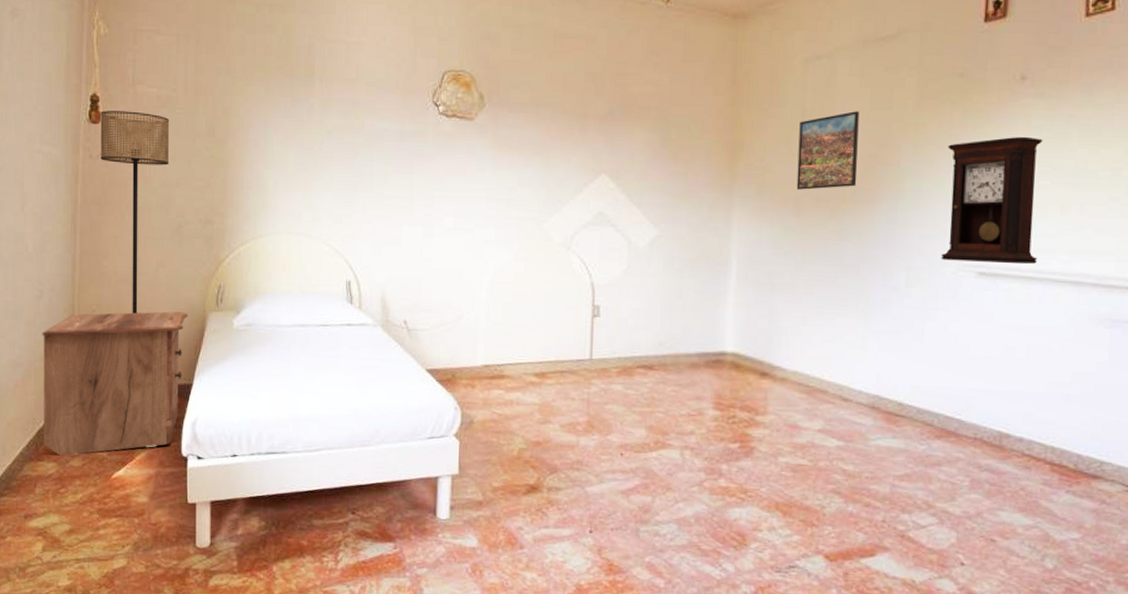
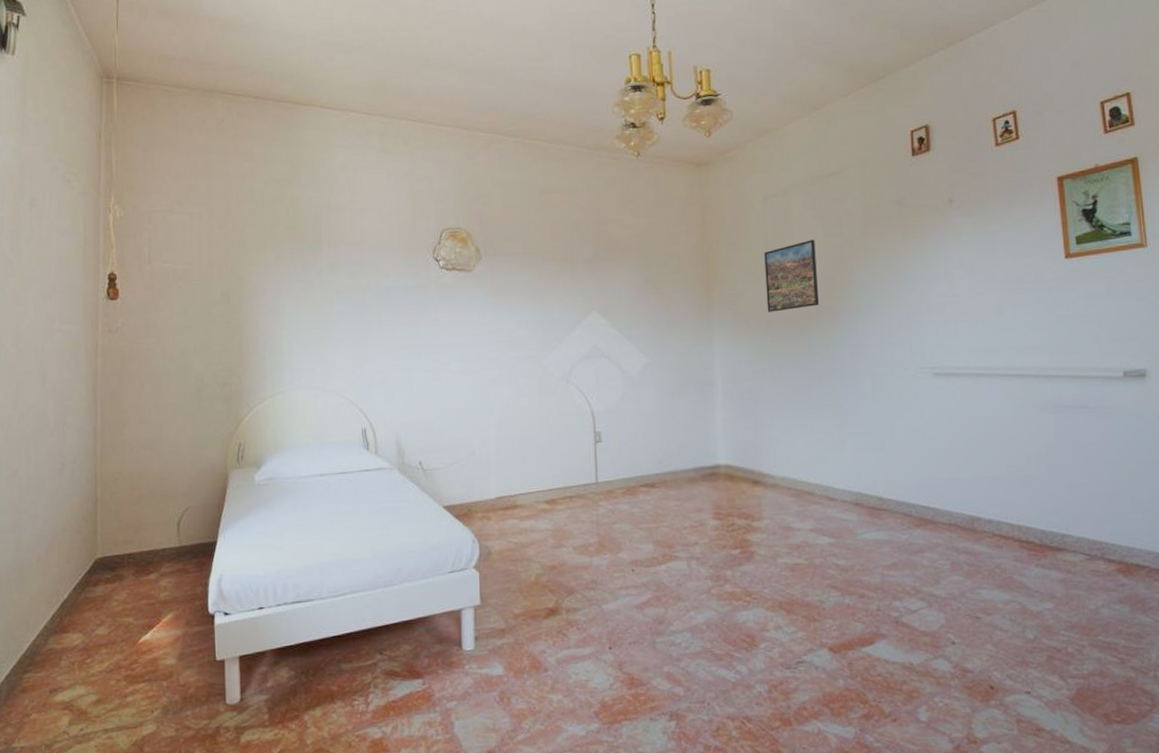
nightstand: present [42,311,188,456] -> none [65,472,210,626]
floor lamp: present [100,111,170,314] -> none [118,286,186,478]
pendulum clock: present [940,136,1043,265] -> none [894,251,983,365]

